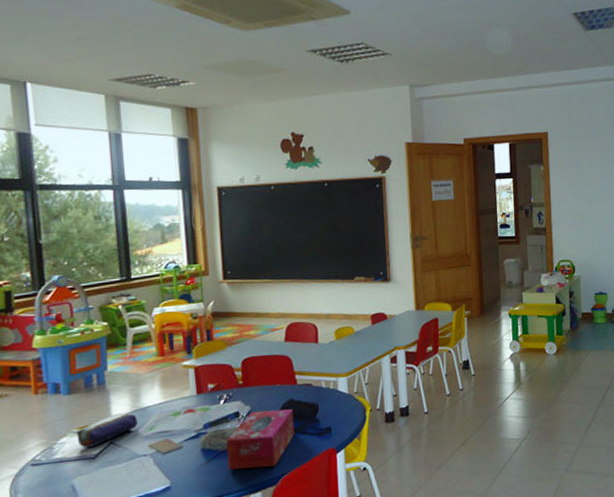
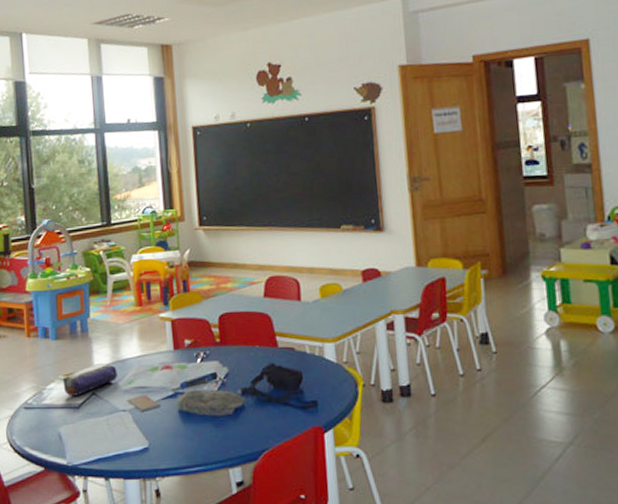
tissue box: present [226,409,295,470] -> none [203,374,276,440]

